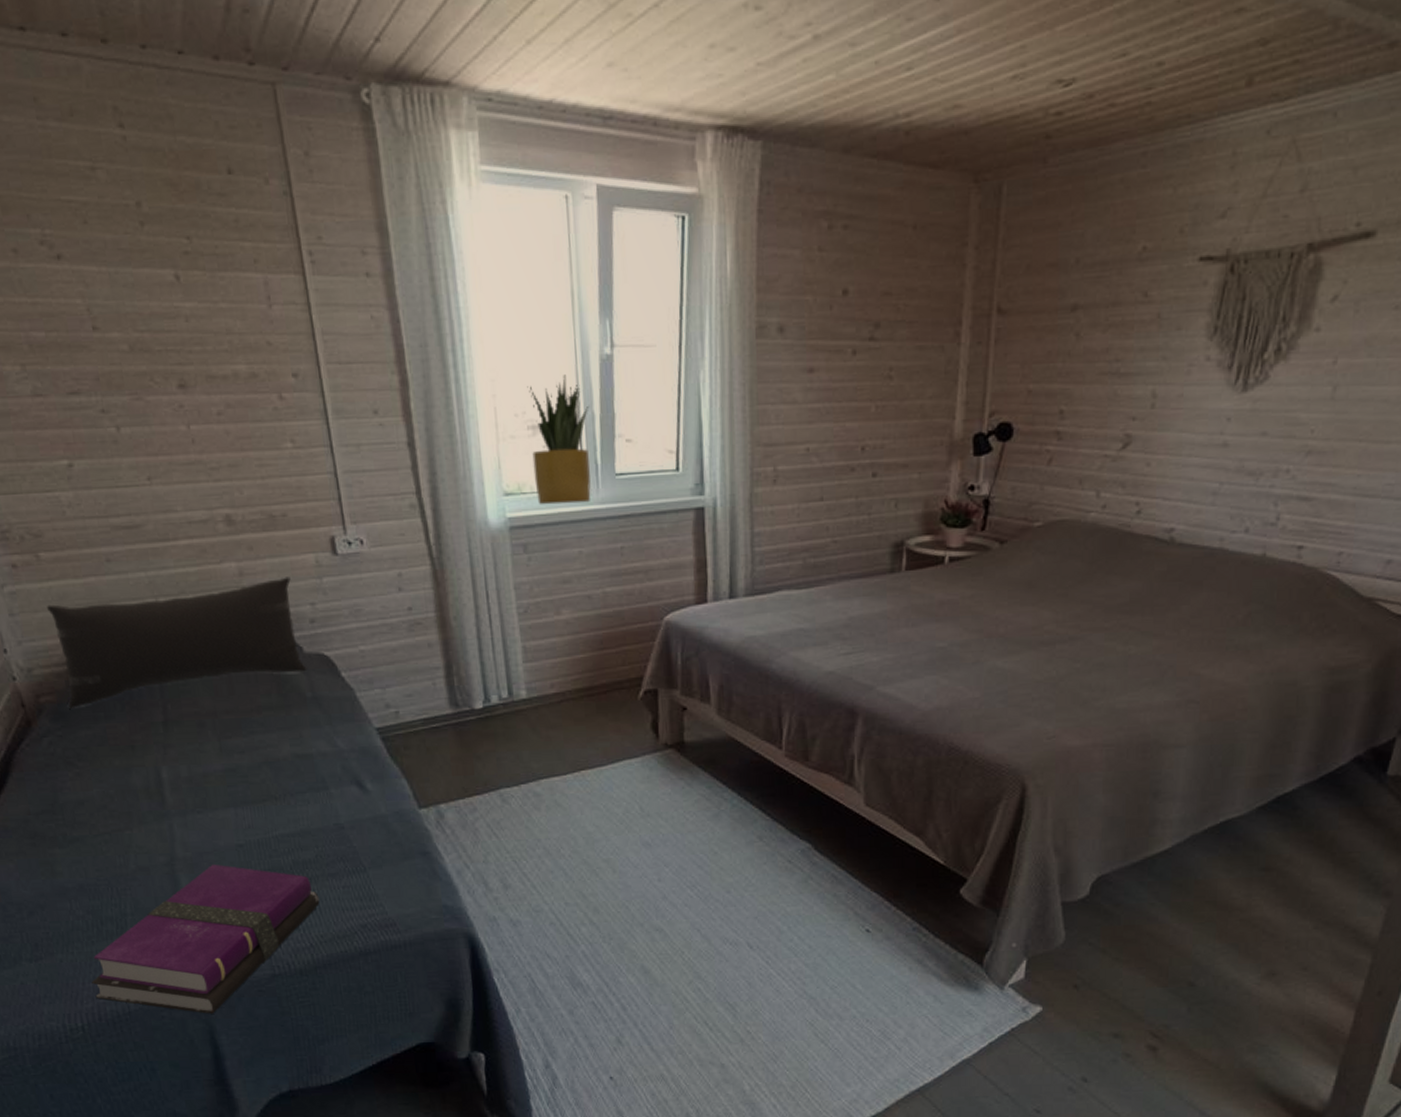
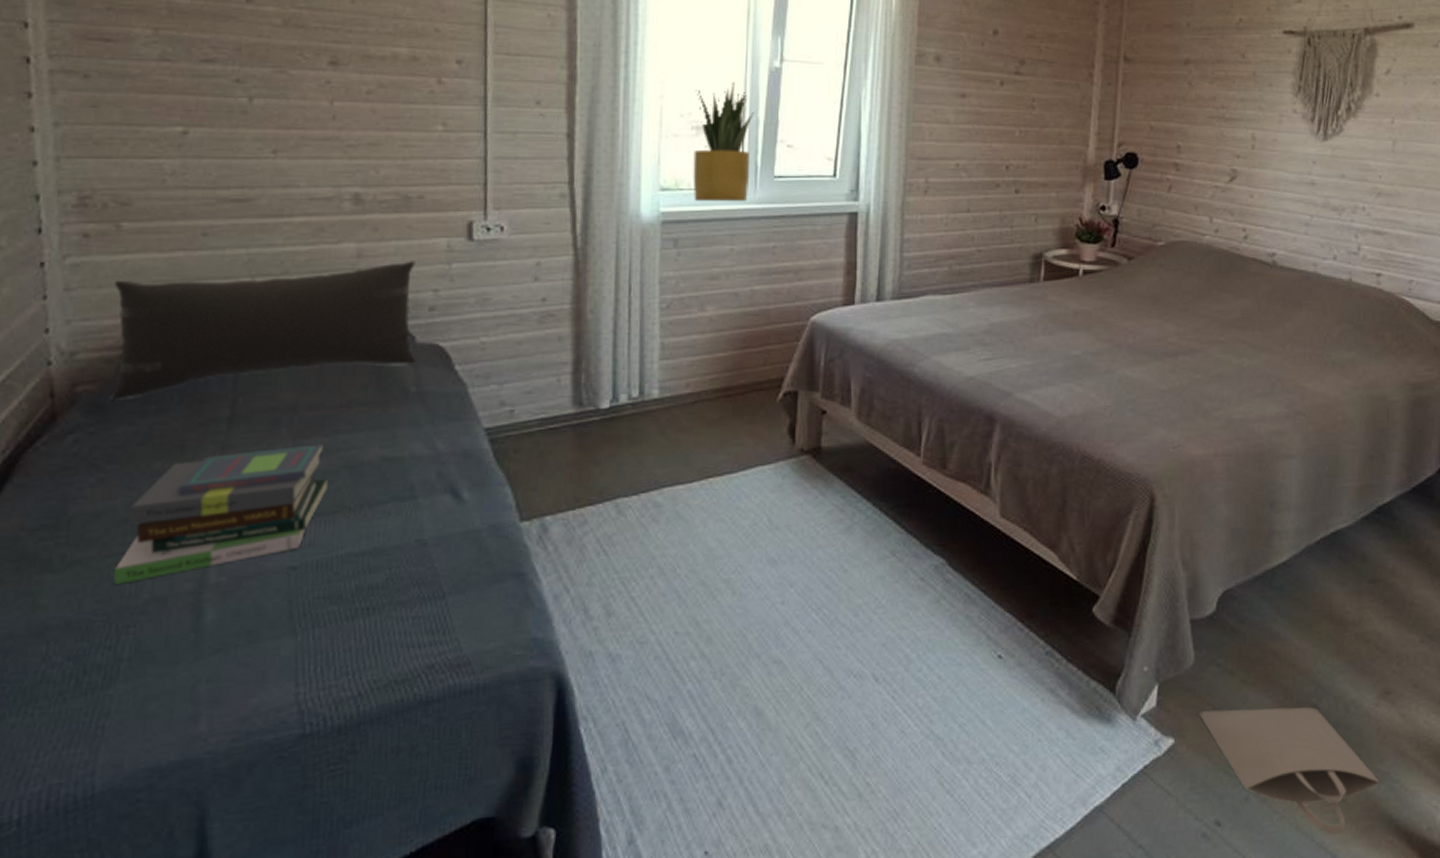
hardback book: present [91,864,320,1014] -> none [48,591,381,793]
books: none [104,743,255,857] -> present [114,444,328,584]
tote bag: none [1068,983,1257,1095] -> present [1199,707,1380,834]

